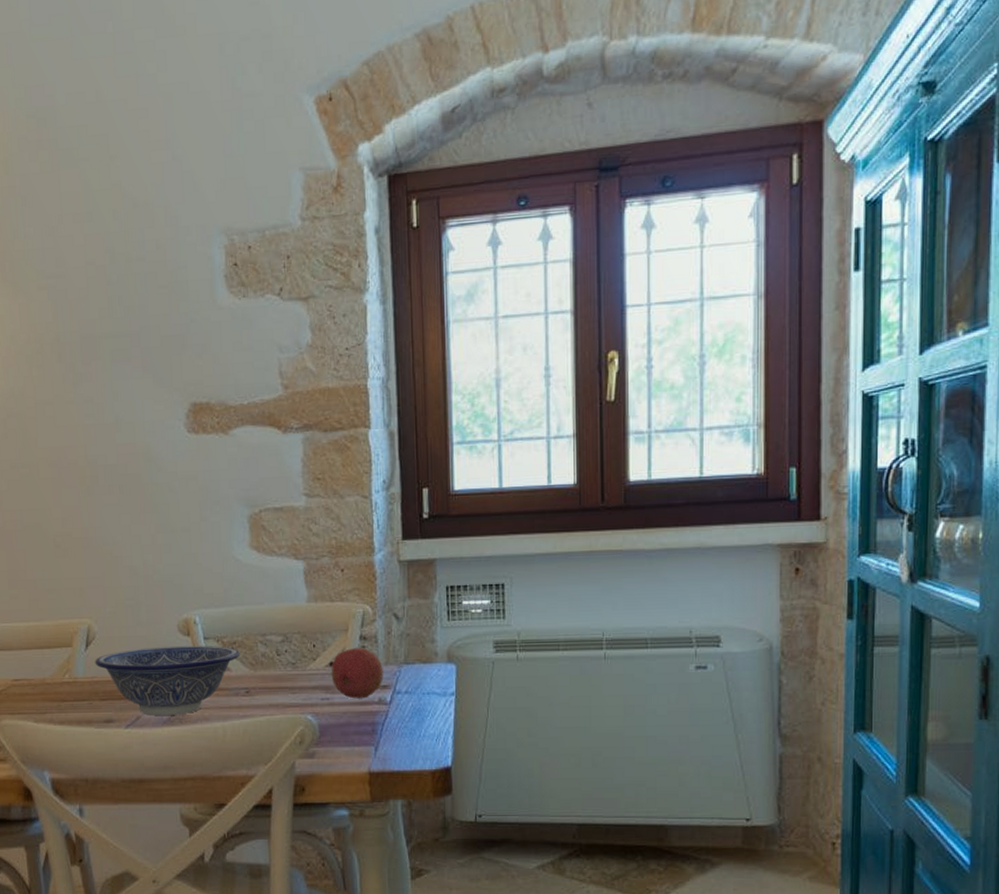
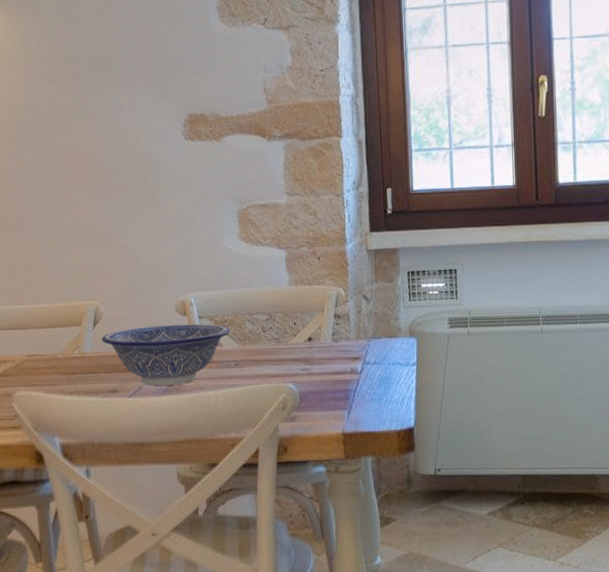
fruit: present [331,647,384,699] -> none [309,324,355,369]

